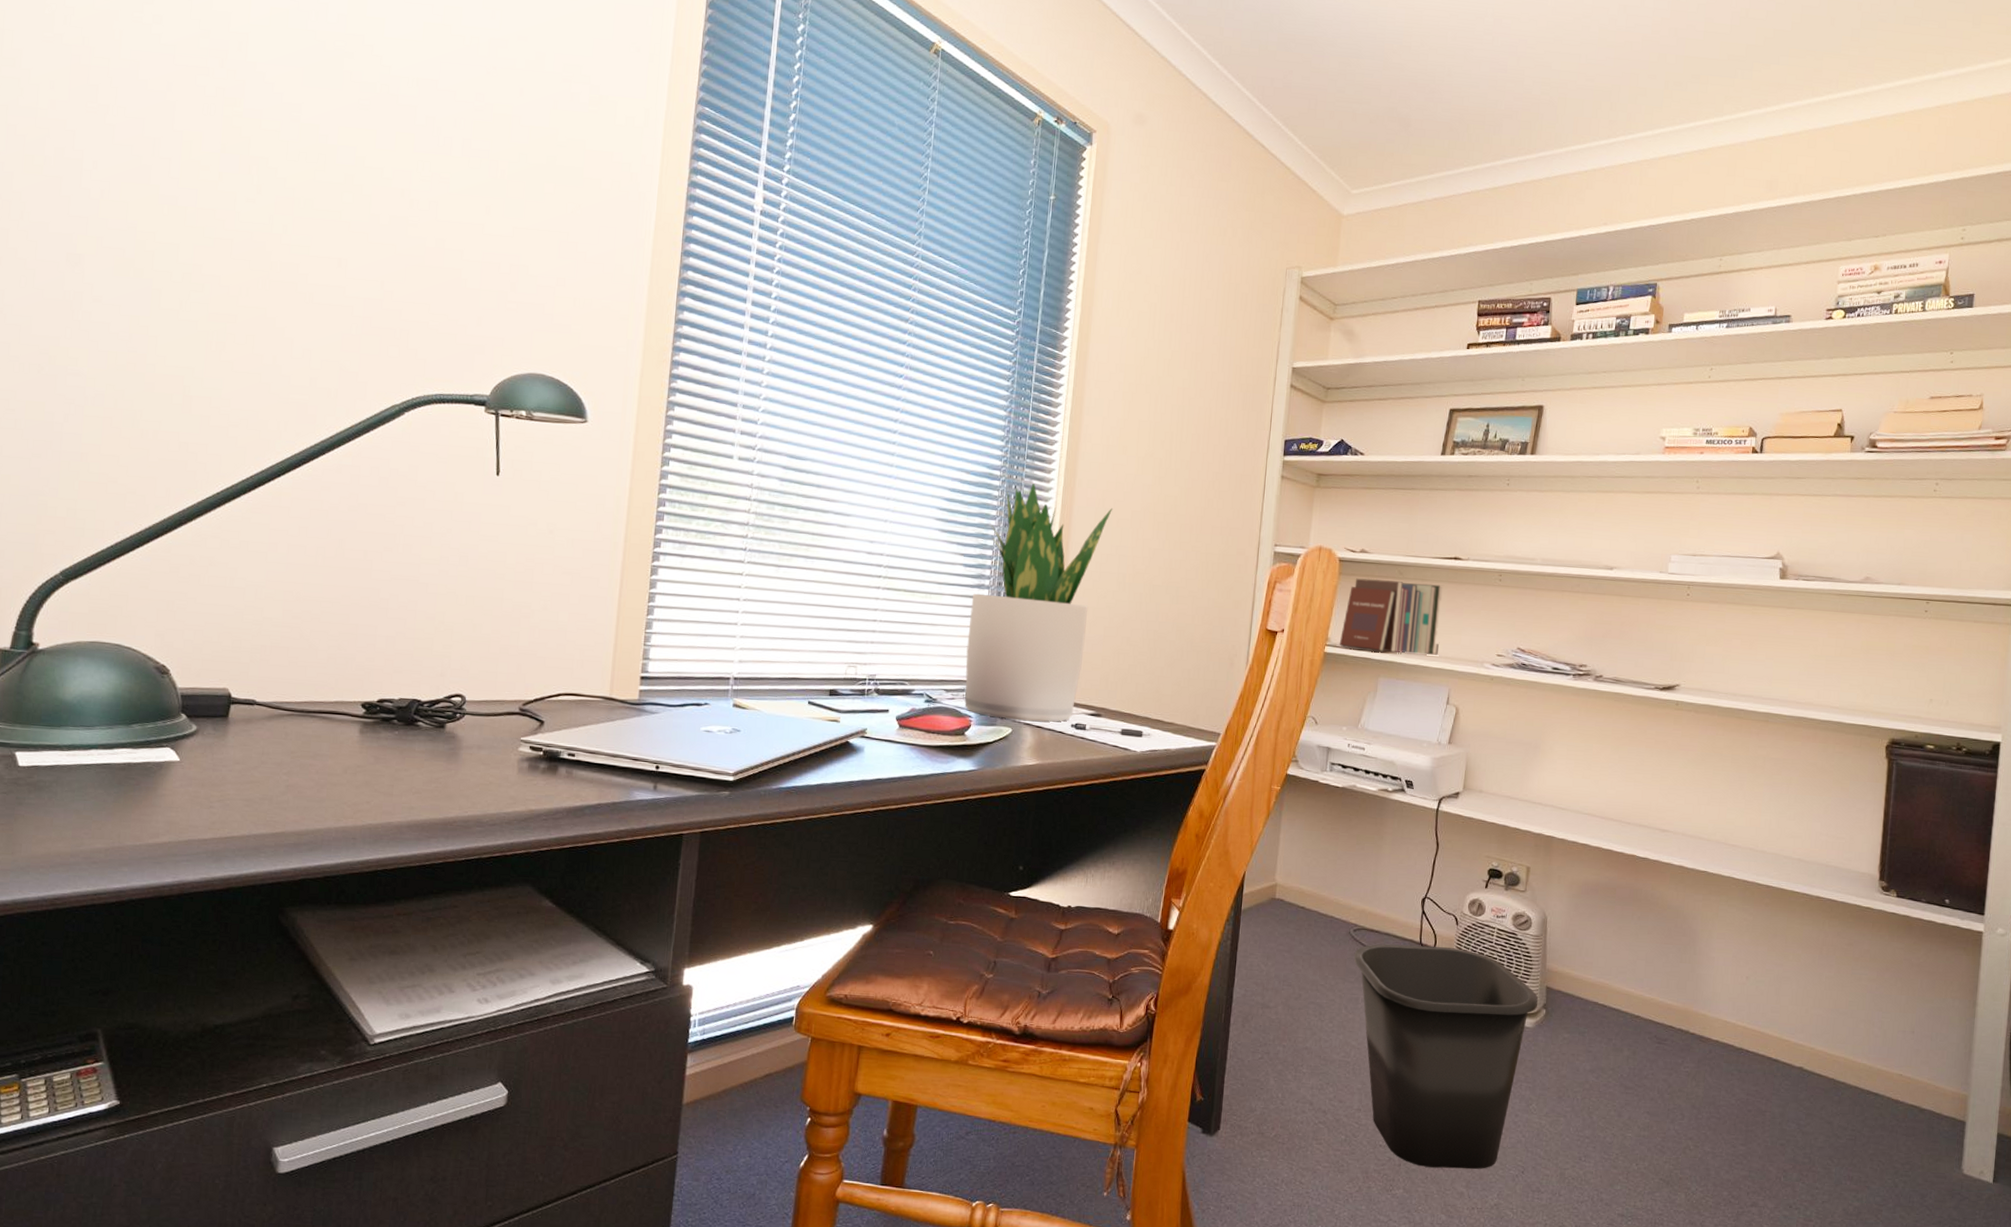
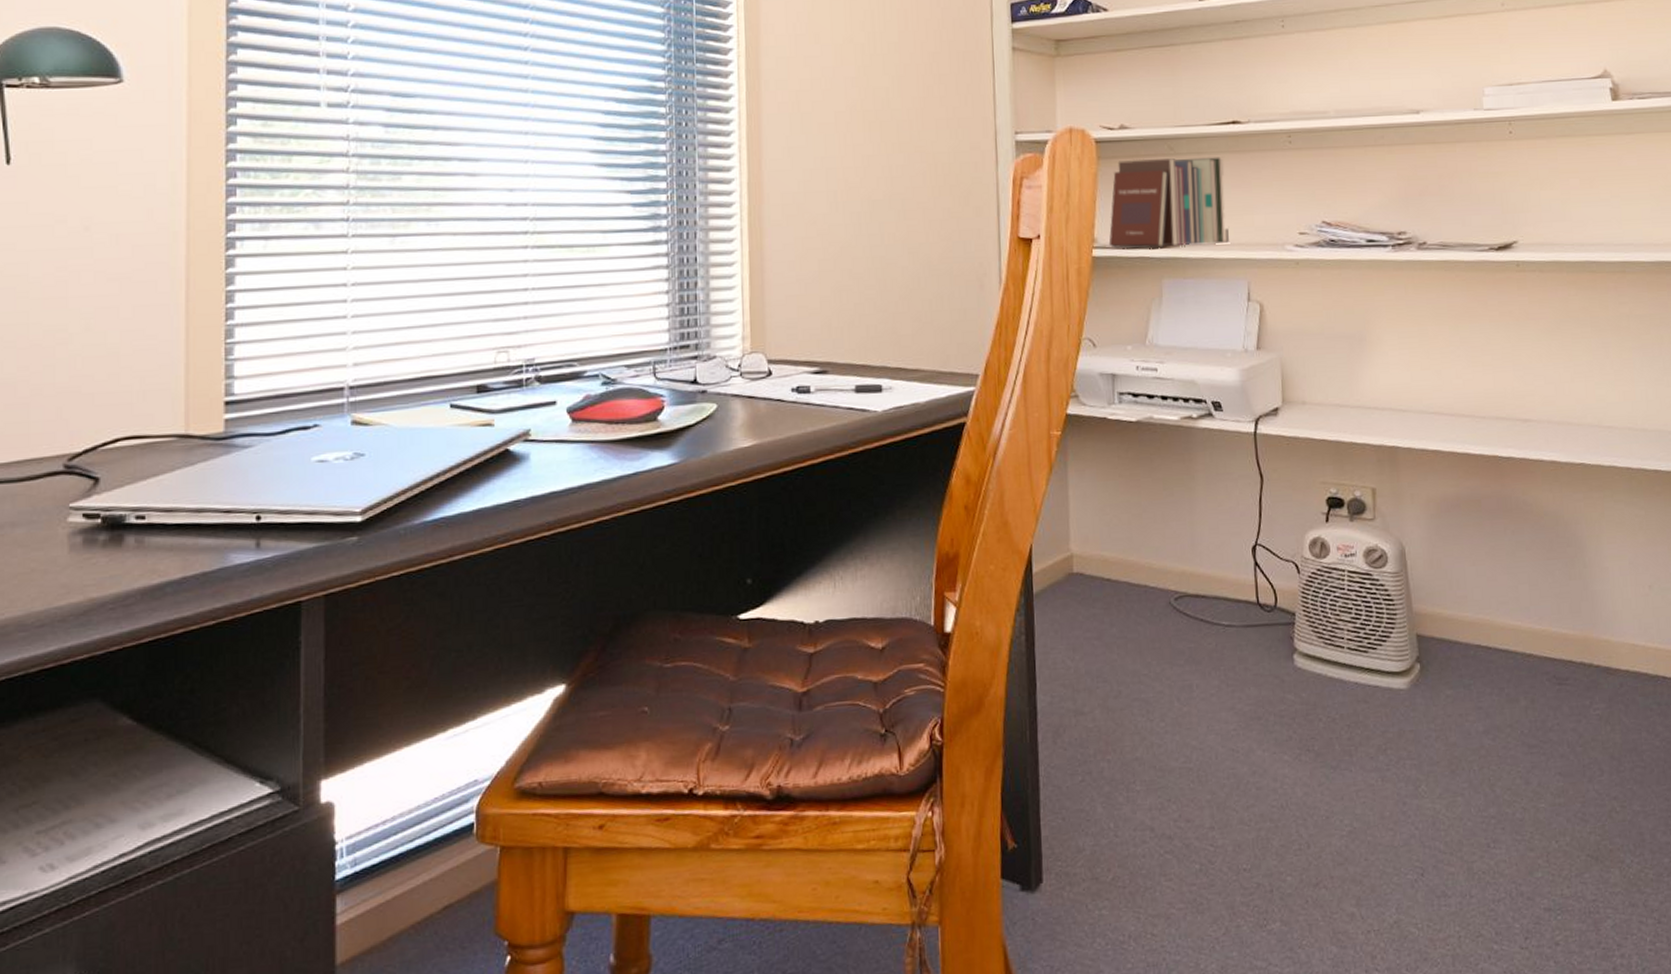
planter: present [965,484,1113,722] -> none [647,93,812,393]
waste bin: present [1353,944,1539,1169] -> none [1179,602,1410,889]

